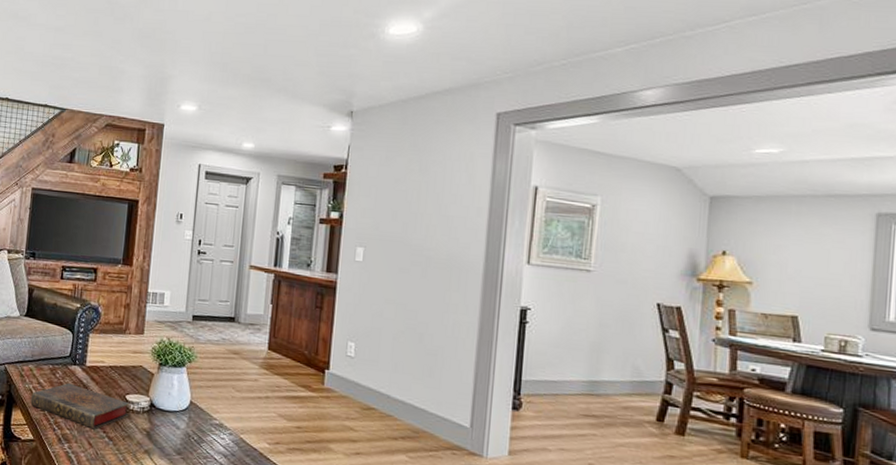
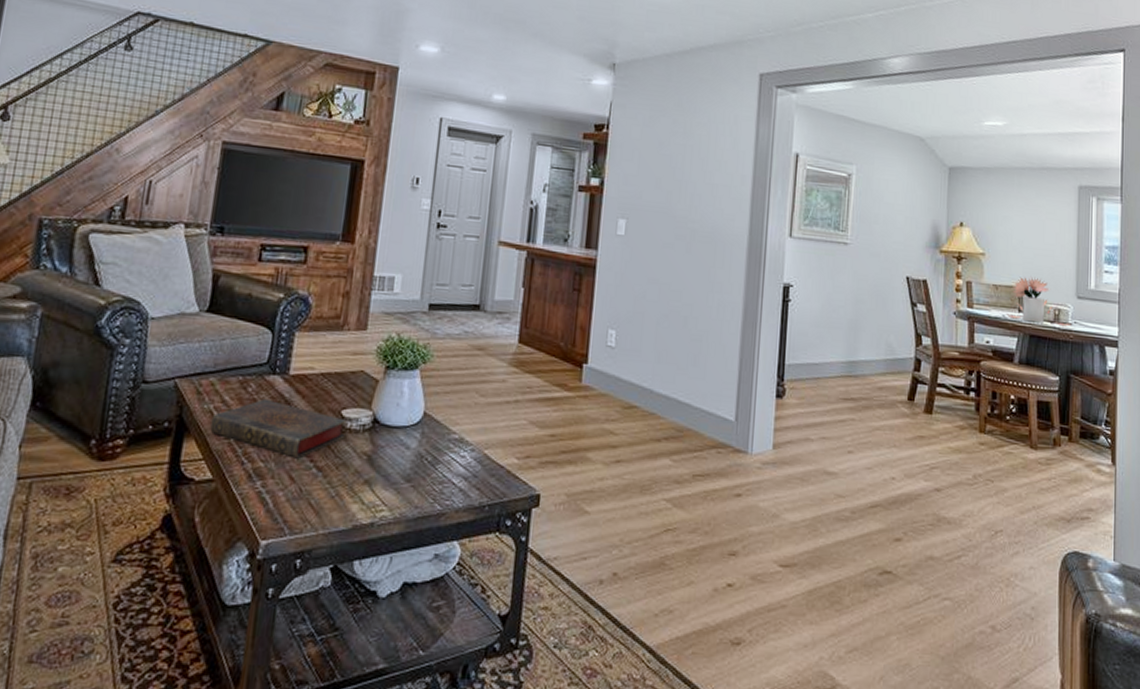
bouquet: none [772,306,865,360] -> present [1002,276,1074,328]

